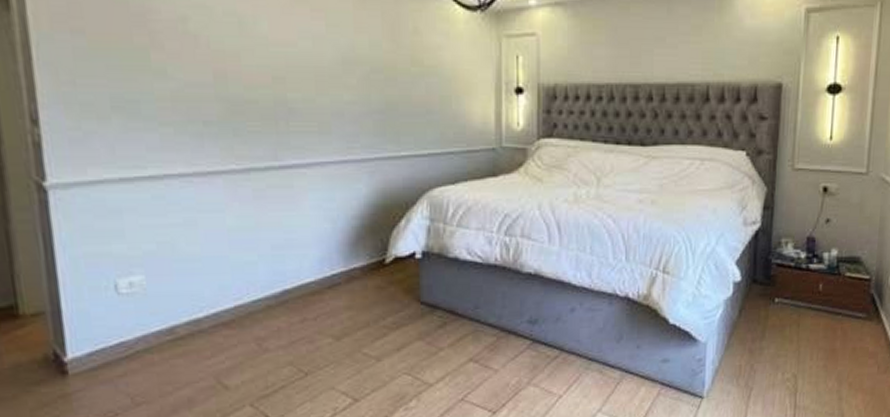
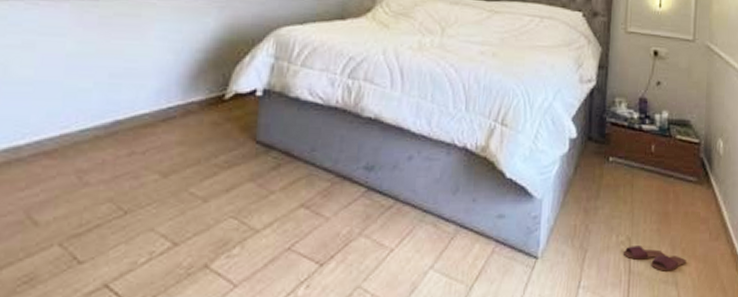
slippers: none [789,382,853,405] -> present [624,246,687,271]

